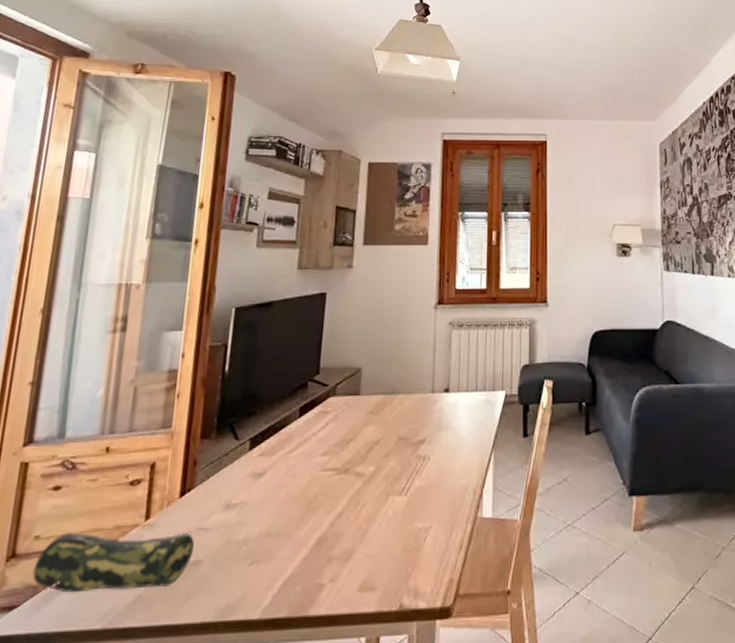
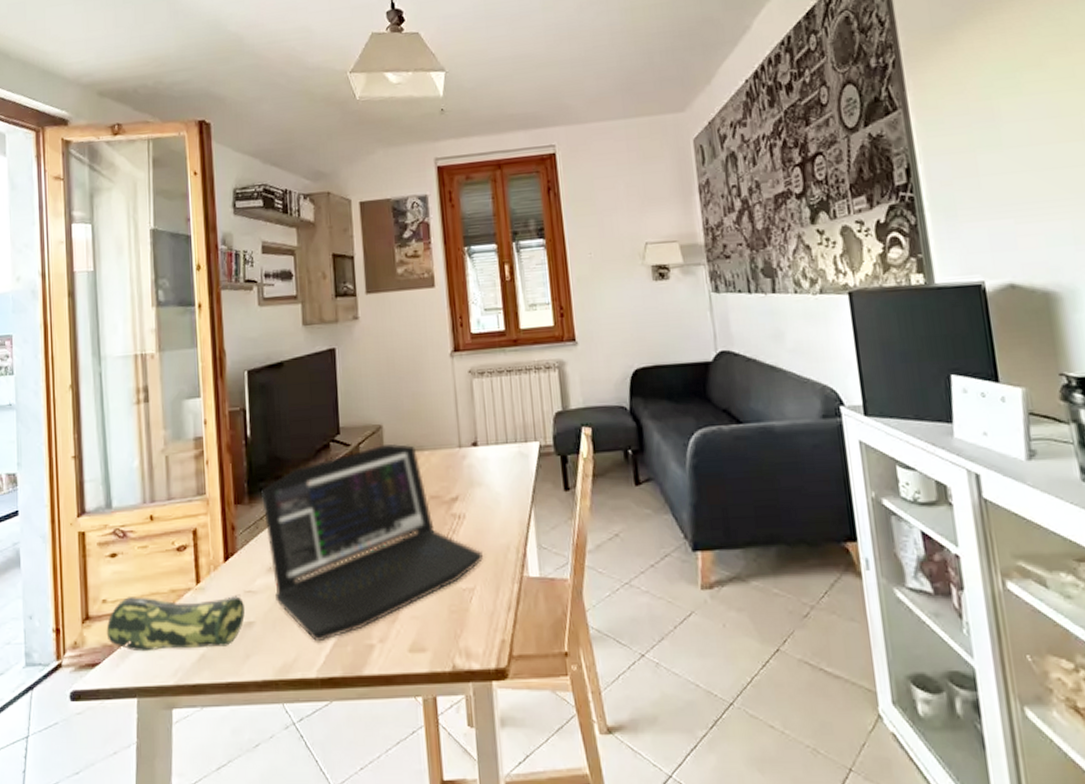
laptop: none [228,385,442,582] -> present [261,443,483,642]

